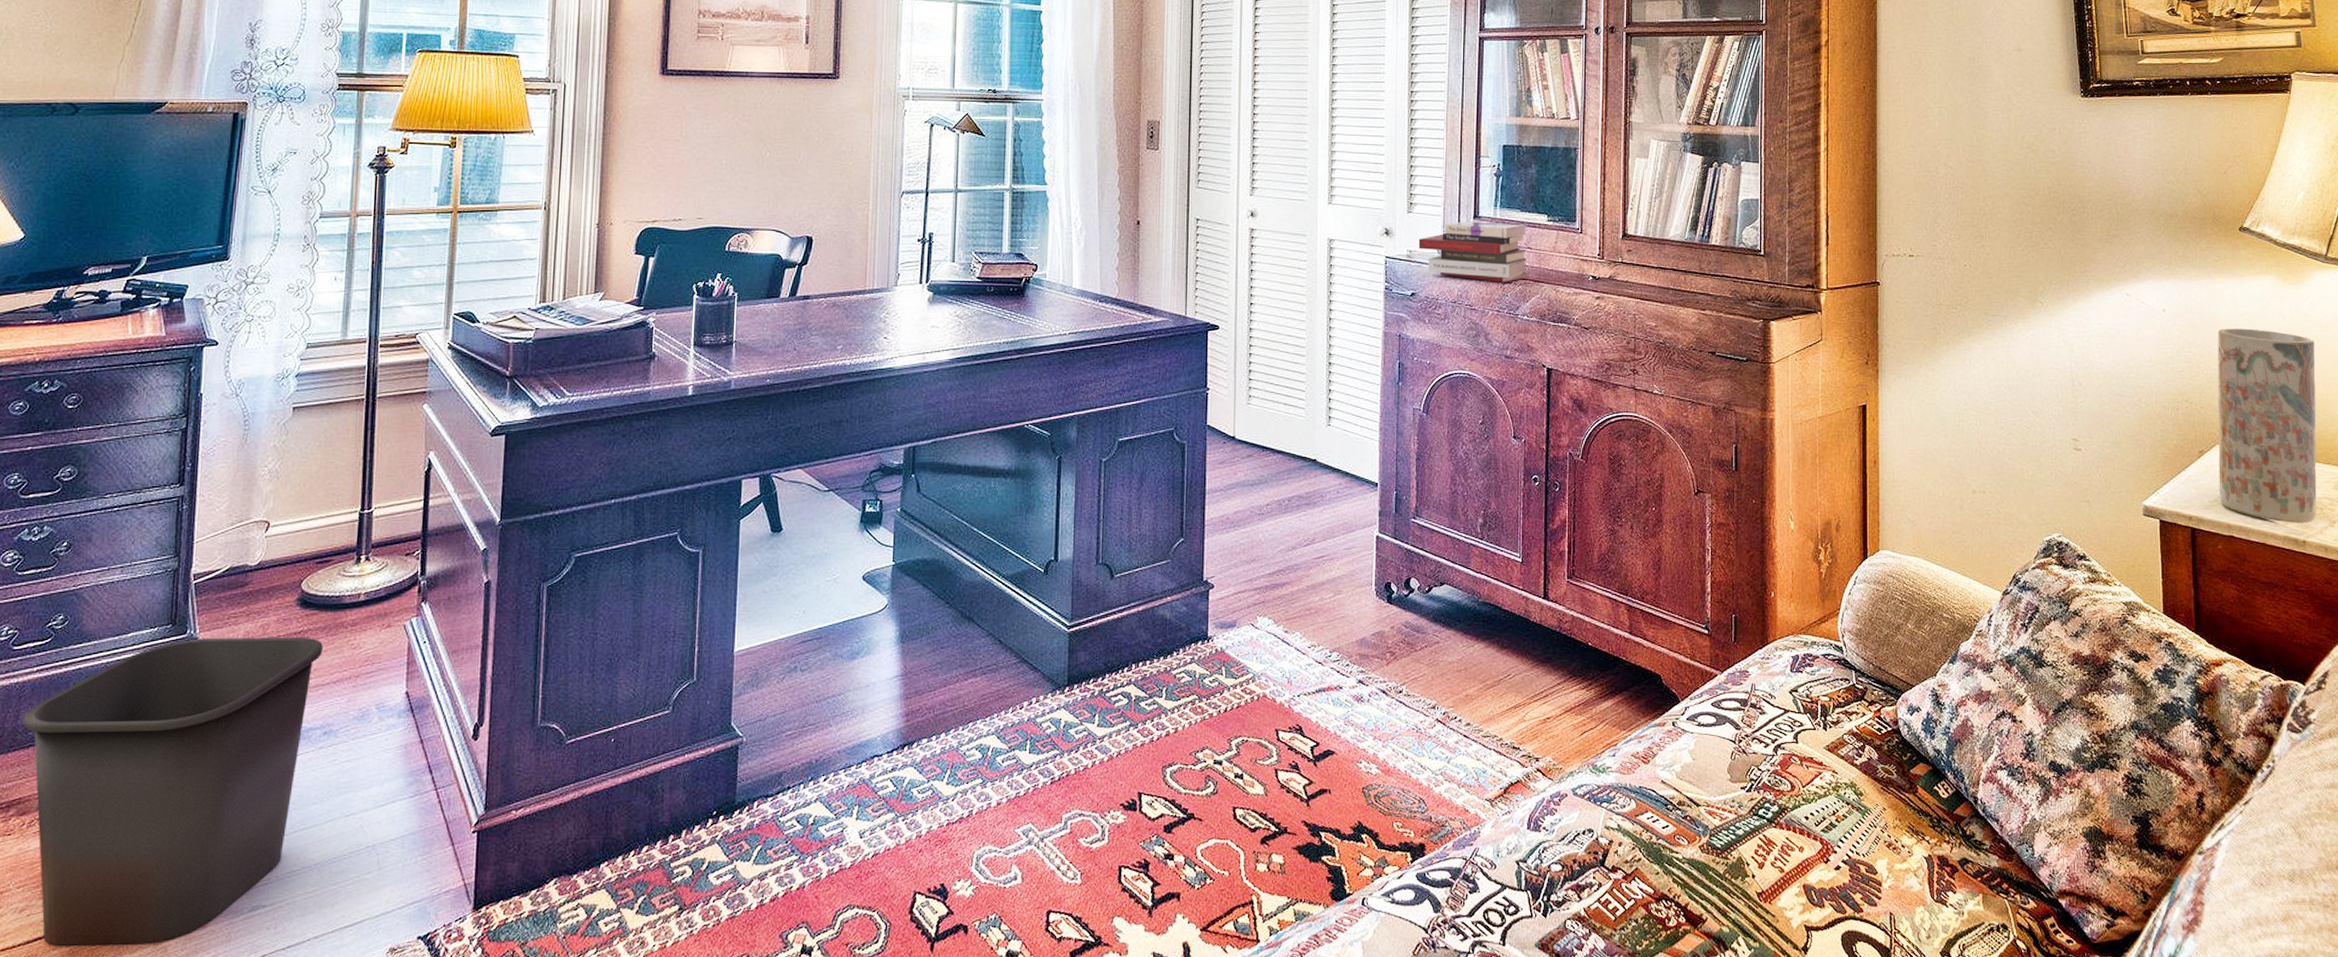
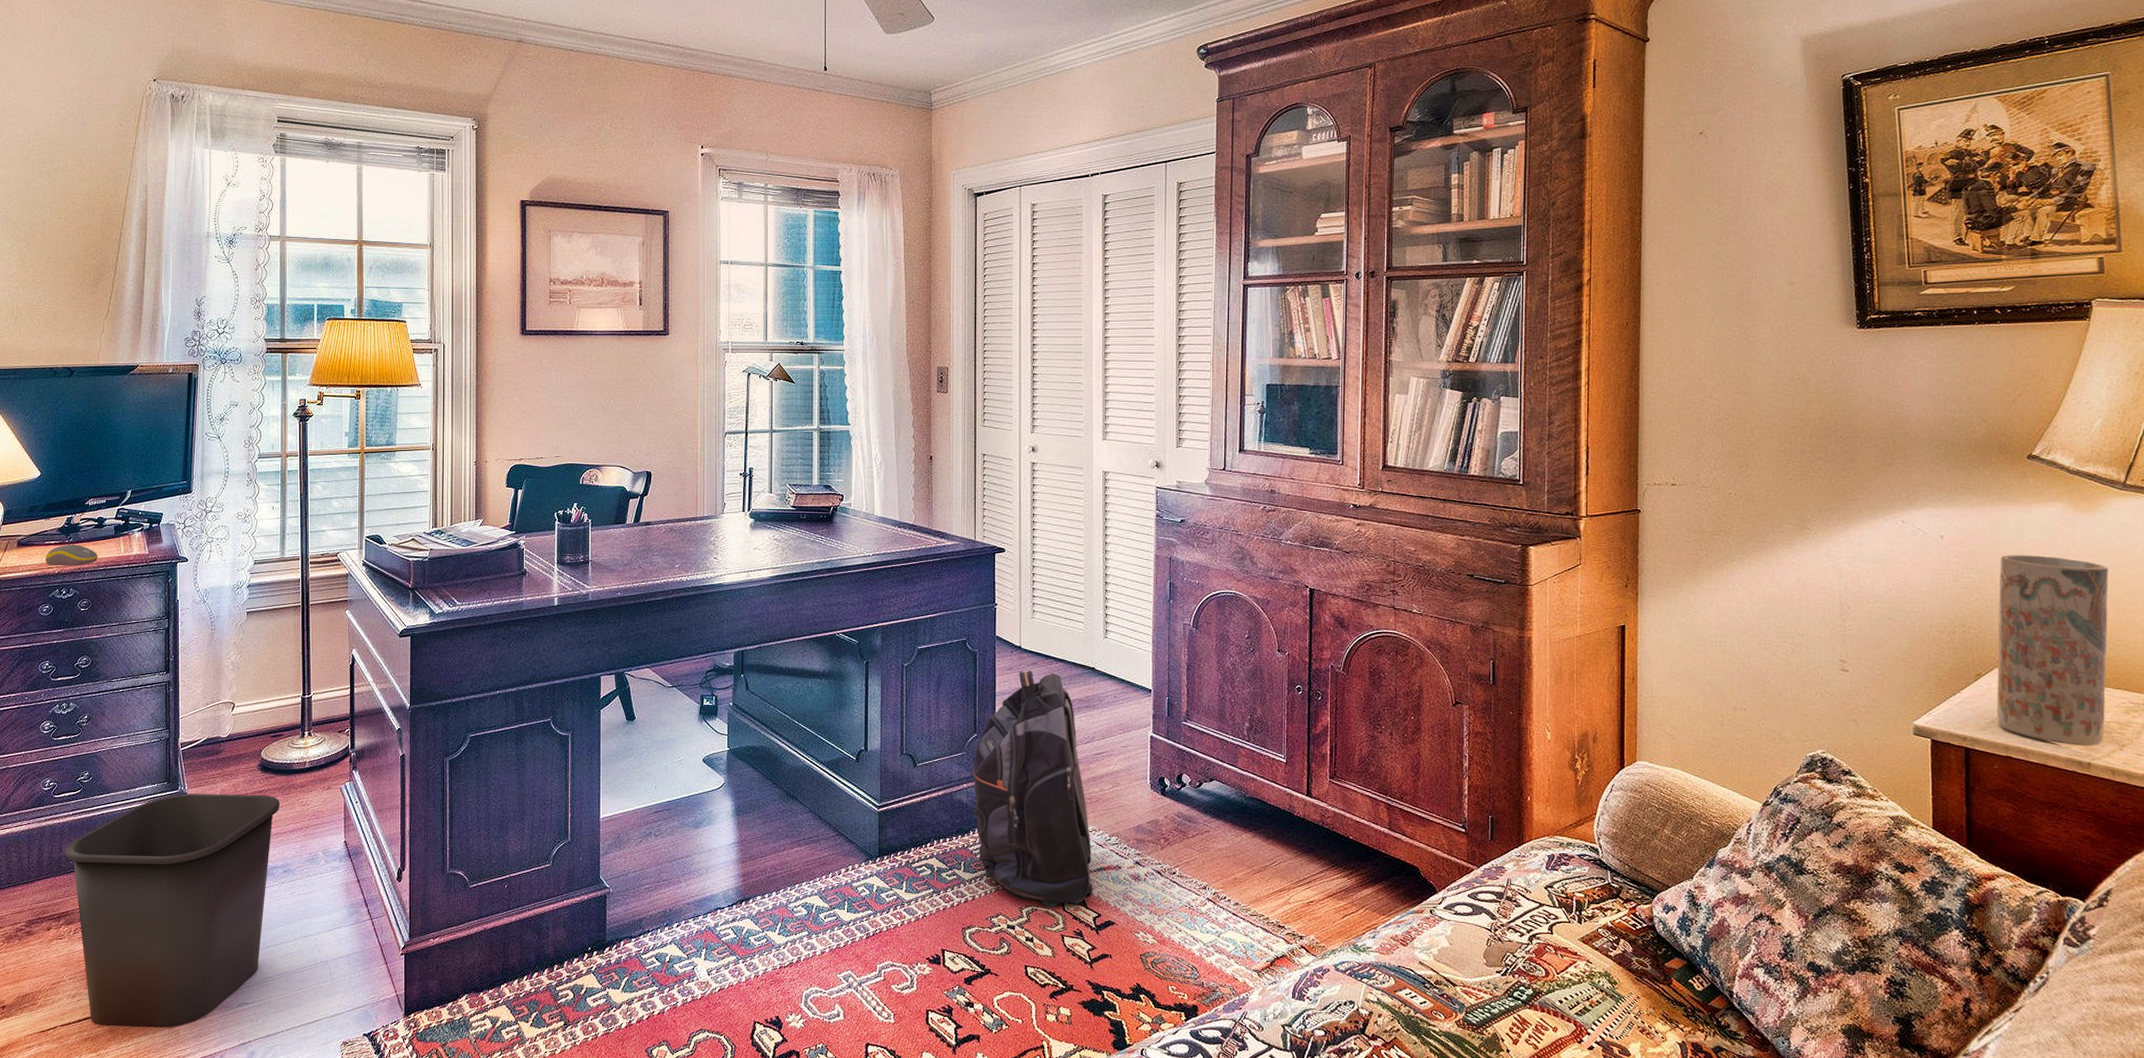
computer mouse: none [23,324,97,352] -> present [46,544,98,567]
backpack: none [1178,464,1311,737] -> present [973,670,1093,907]
books: present [1418,221,1529,282] -> none [1187,454,1292,510]

